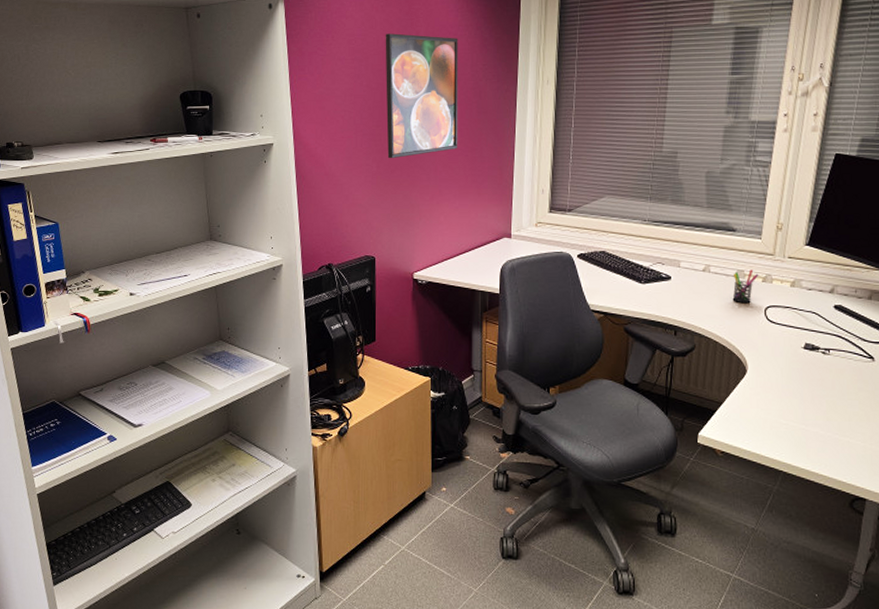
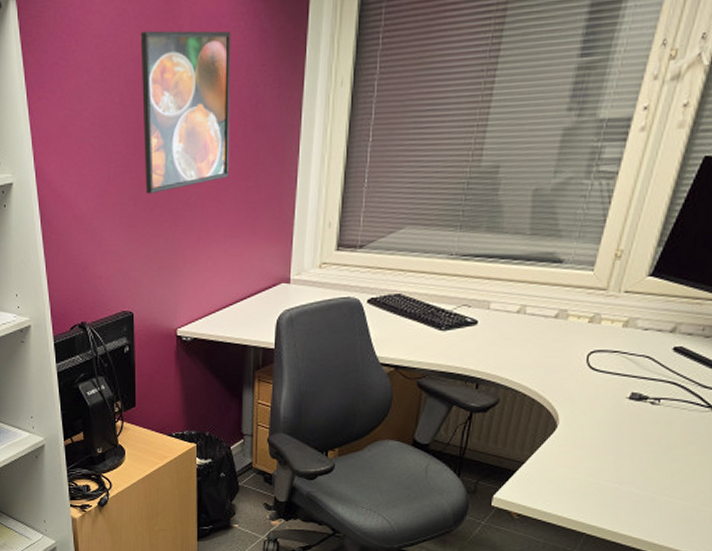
pen holder: present [732,269,759,304] -> none [549,308,586,349]

